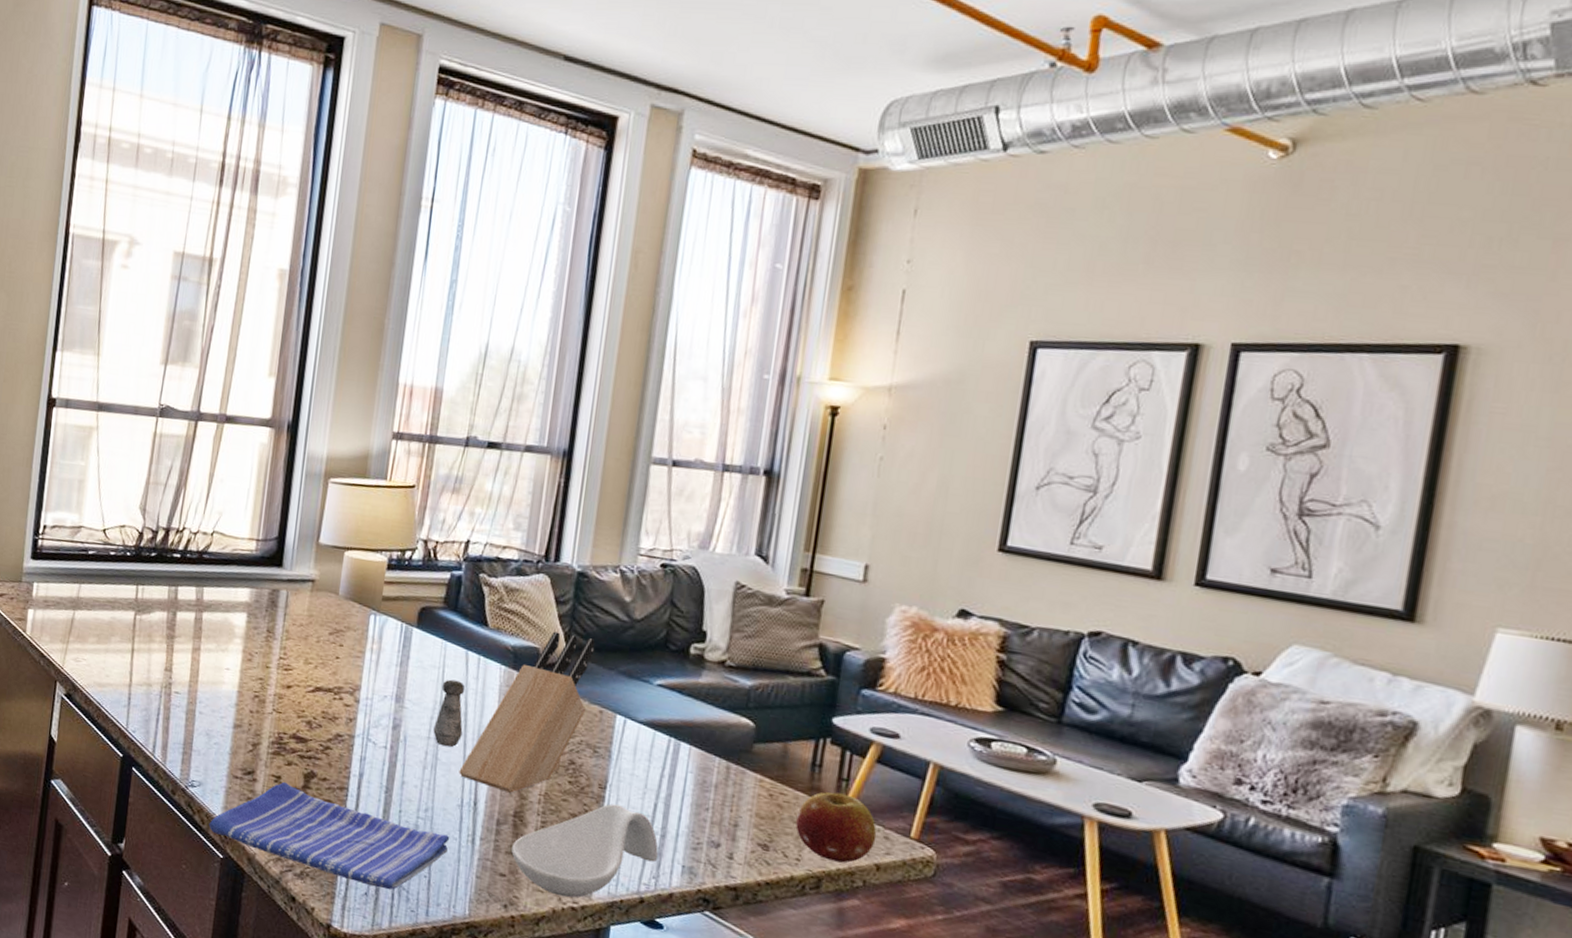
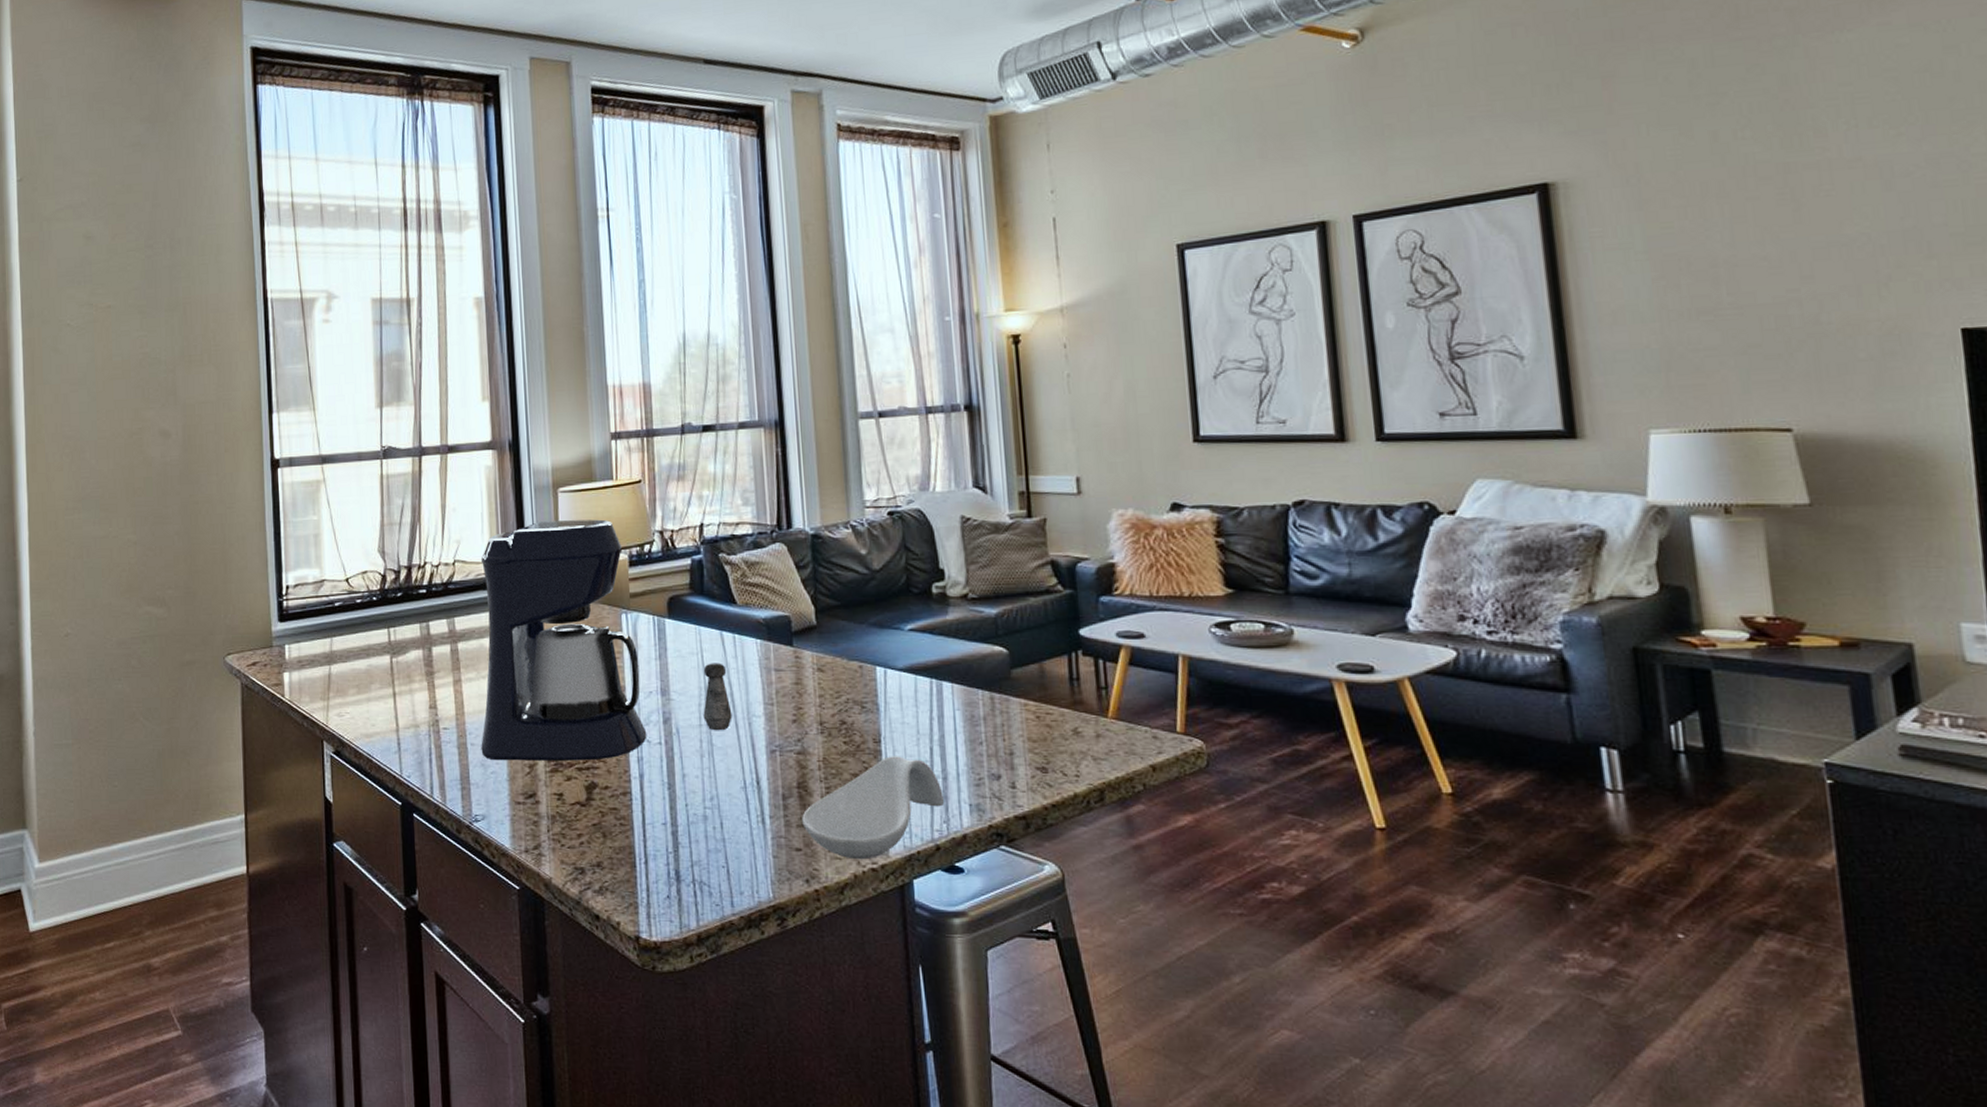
coffee maker: none [208,508,383,753] -> present [480,519,647,761]
dish towel: present [208,781,449,890] -> none [499,798,740,888]
knife block: present [459,631,596,793] -> none [736,596,845,765]
fruit: present [795,792,877,863] -> none [1067,702,1146,771]

